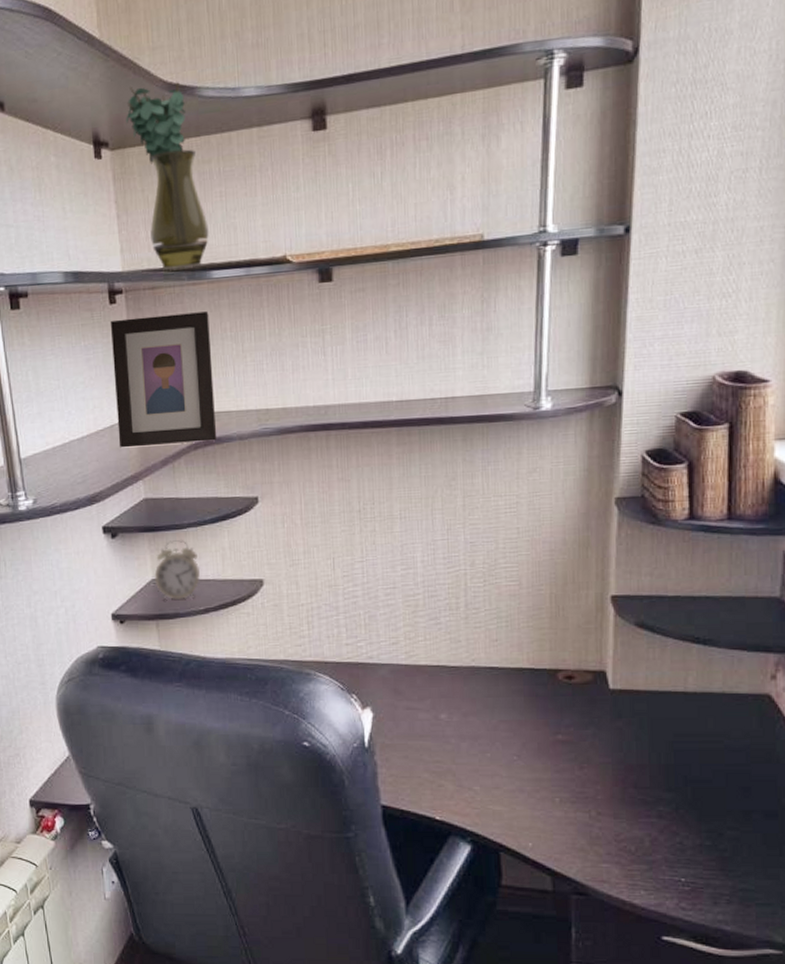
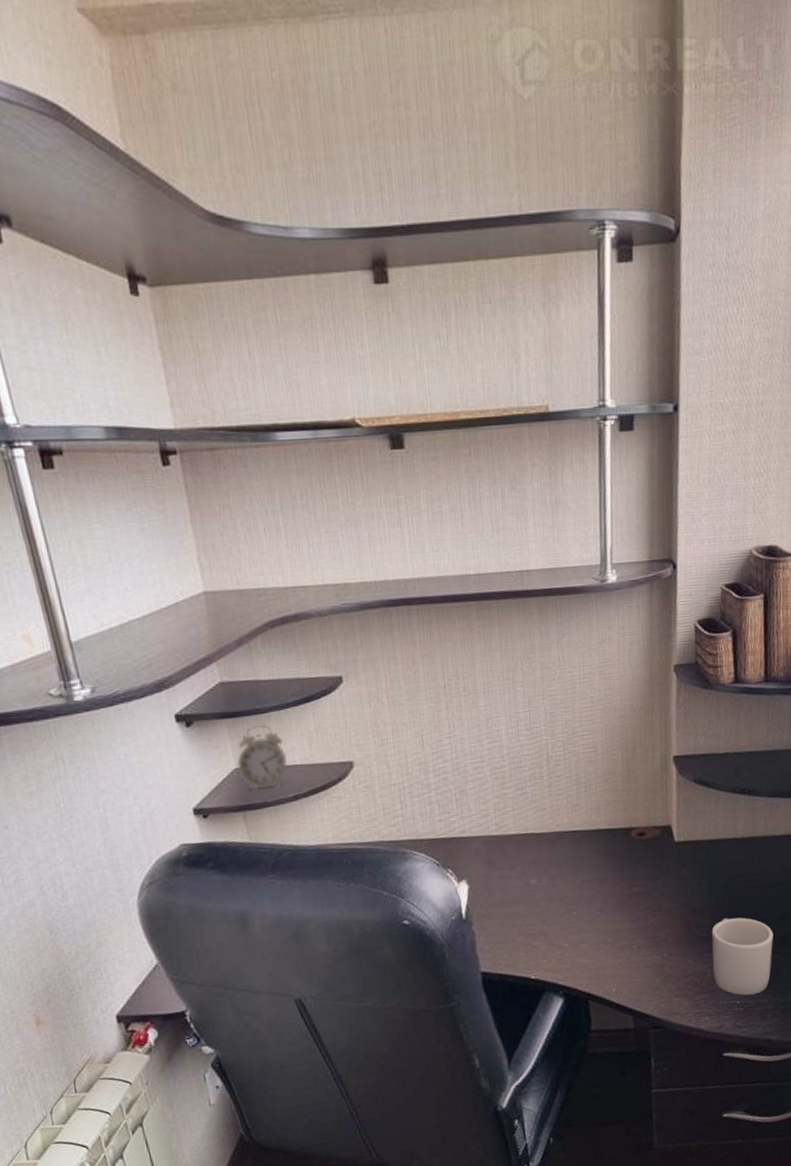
picture frame: present [110,311,217,448] -> none [164,477,295,628]
vase: present [126,82,209,269] -> none [164,212,271,428]
mug: none [651,781,731,875] -> present [711,917,774,997]

